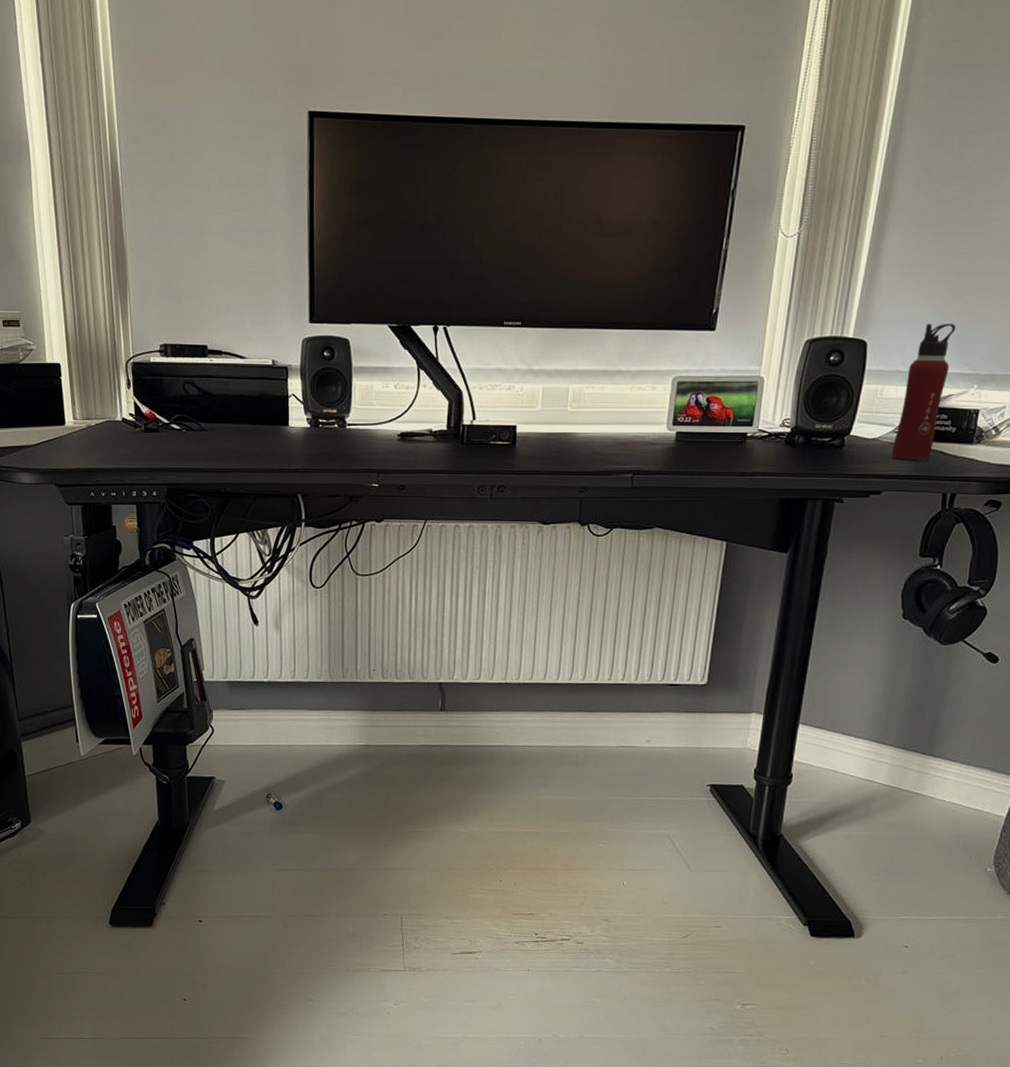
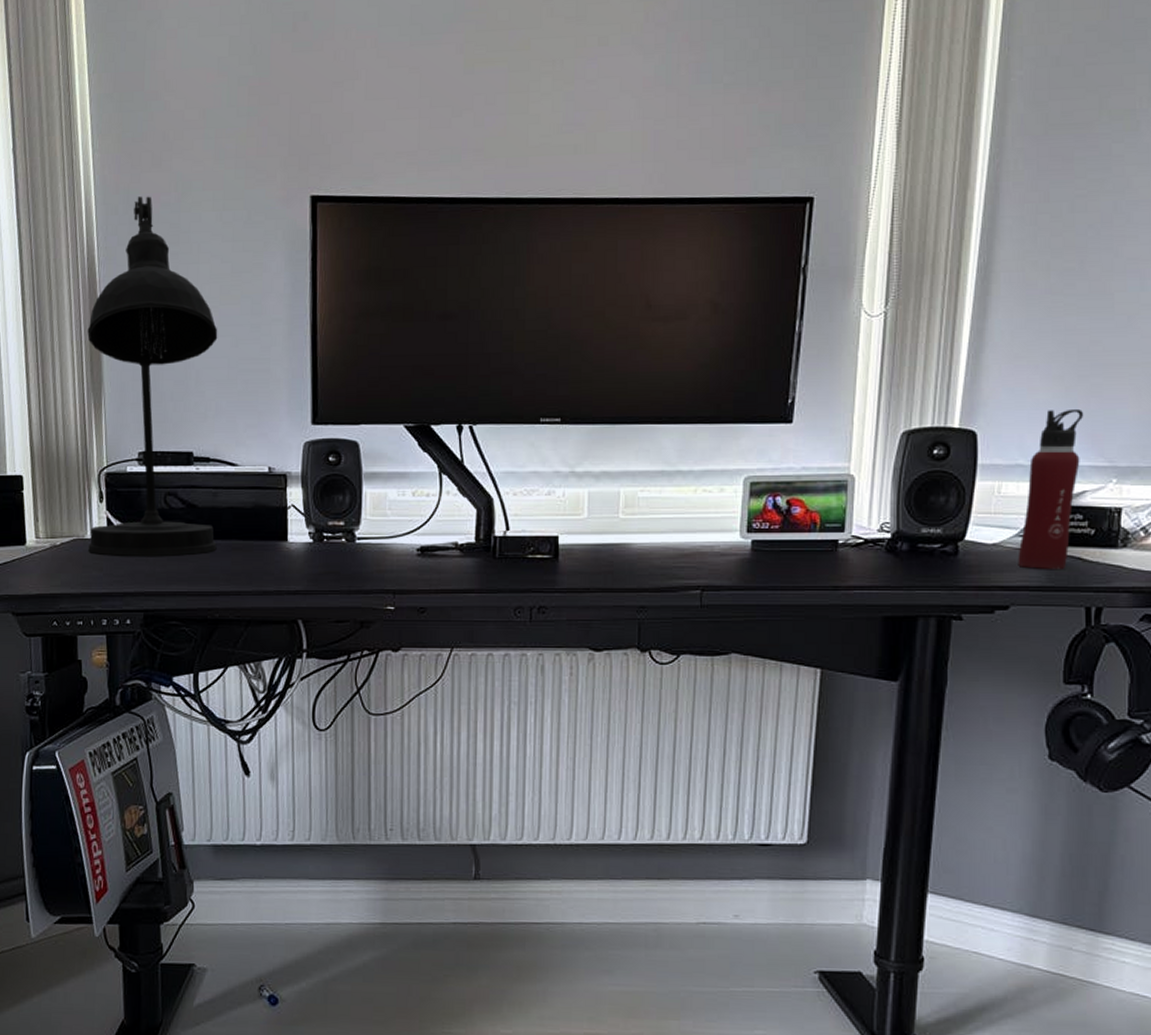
desk lamp: none [113,107,229,438] -> present [87,196,218,557]

